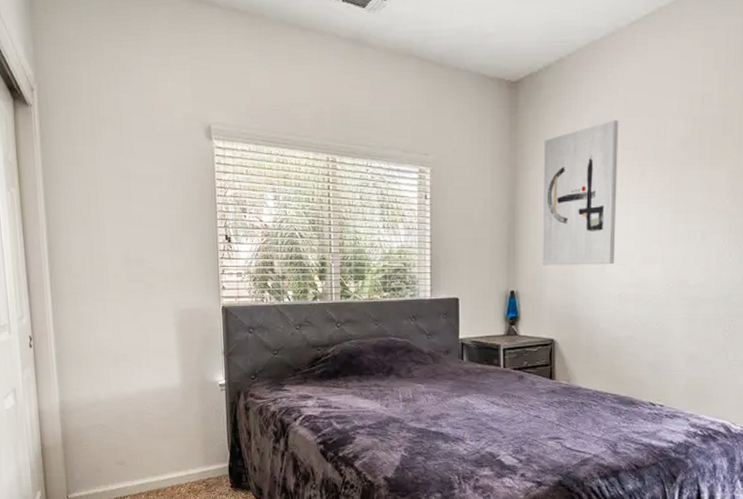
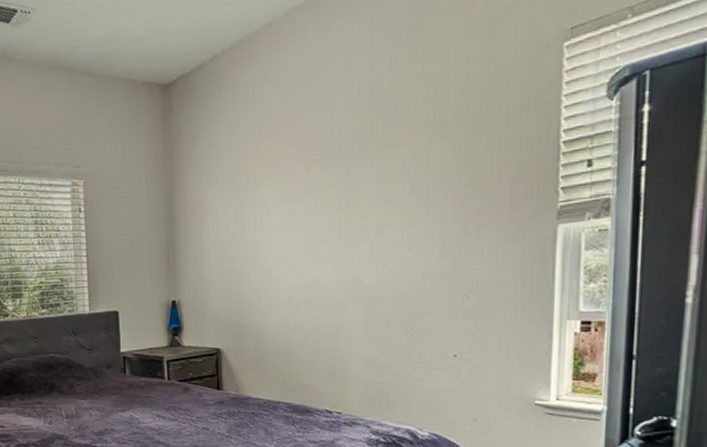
wall art: present [543,119,619,266] -> none [201,115,282,273]

